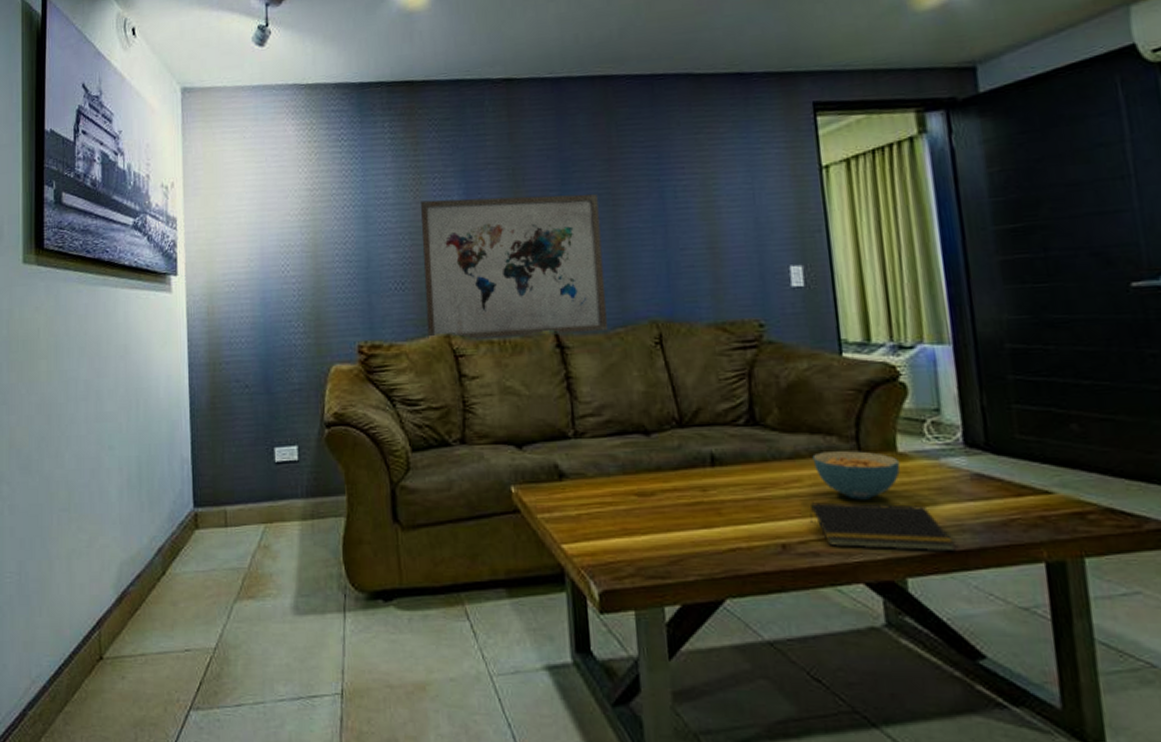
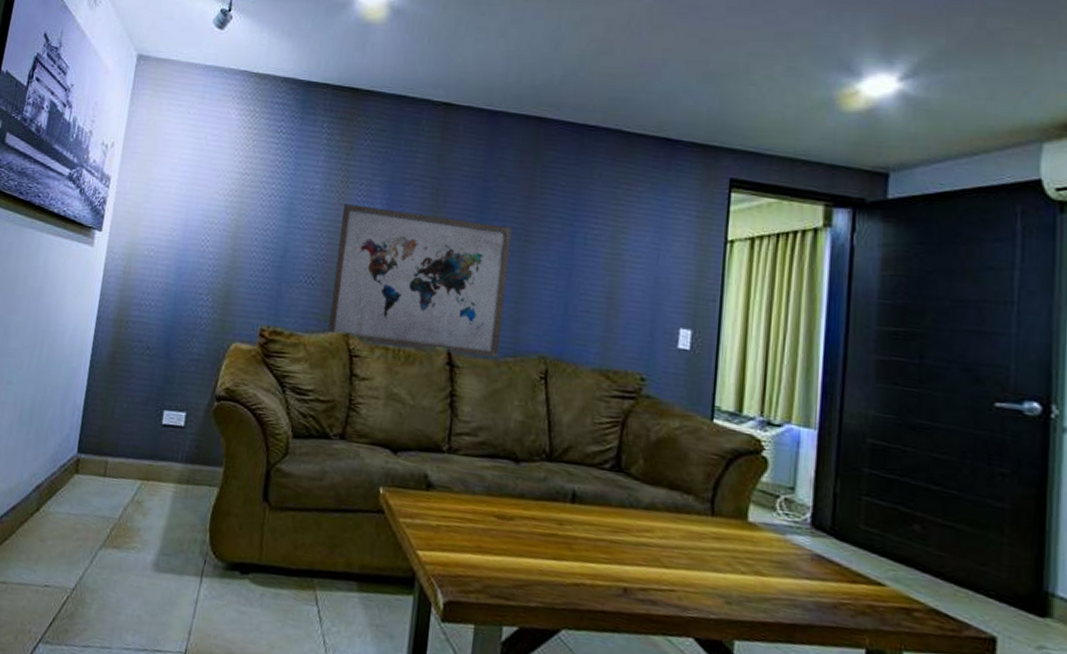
notepad: present [810,502,956,552] -> none [655,553,785,624]
cereal bowl: present [812,451,901,500] -> none [667,508,748,561]

